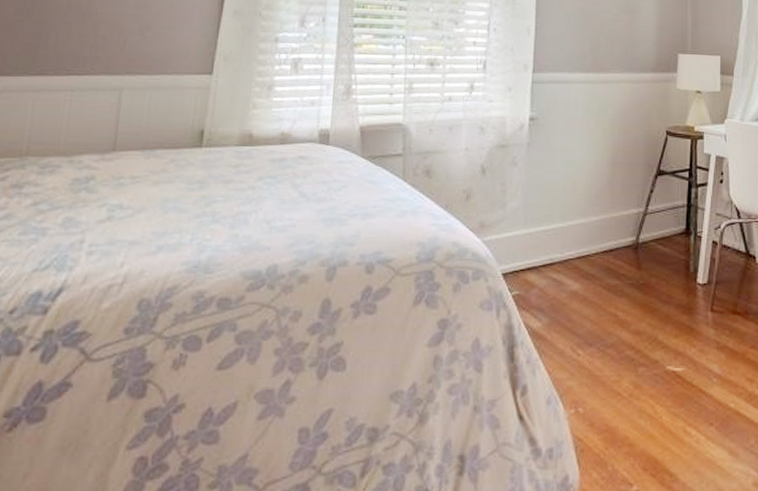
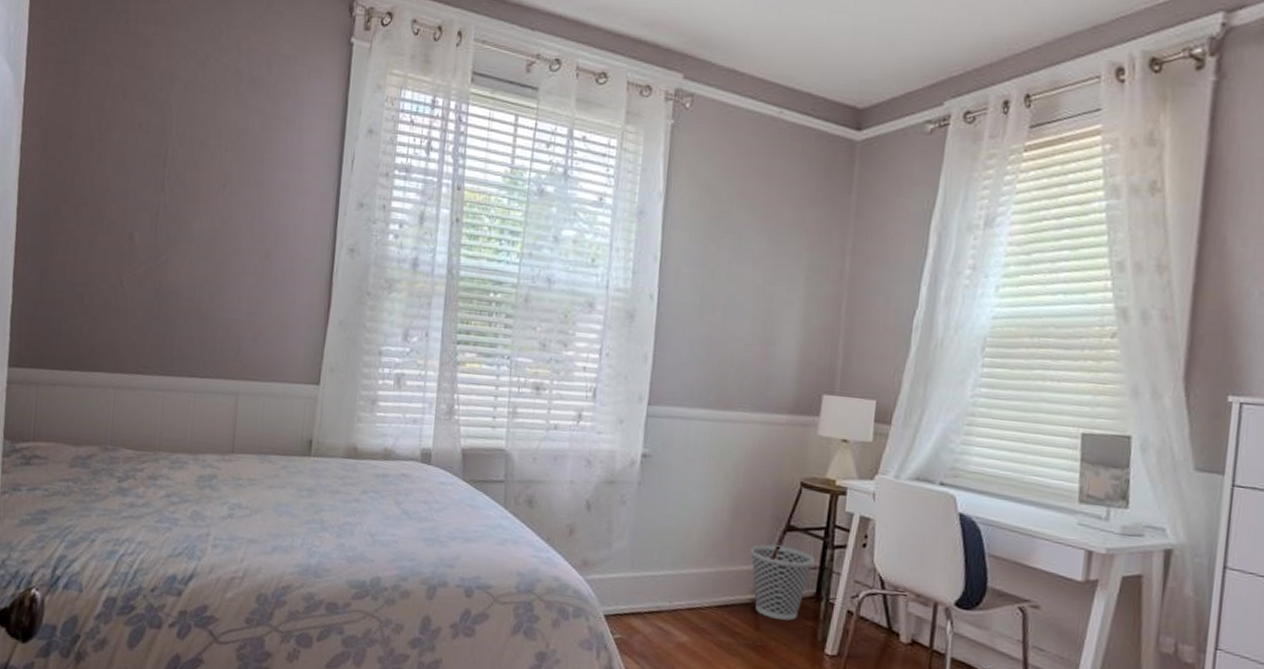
wastebasket: none [629,189,683,257] -> present [750,544,815,621]

